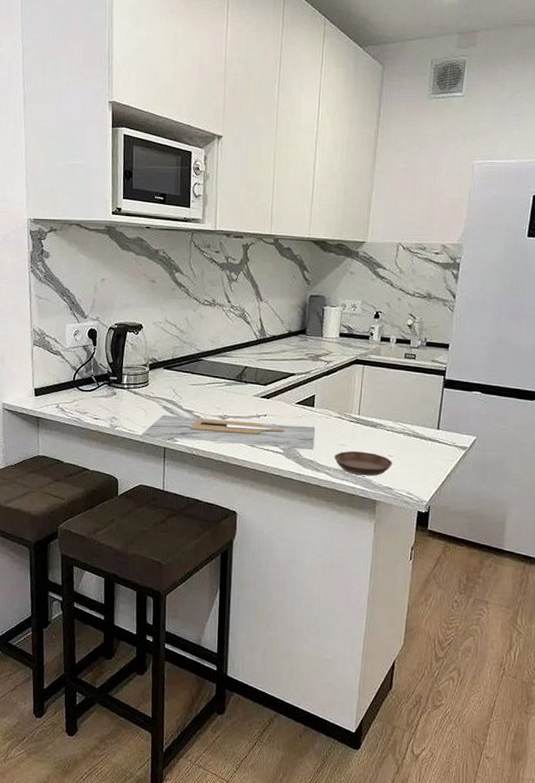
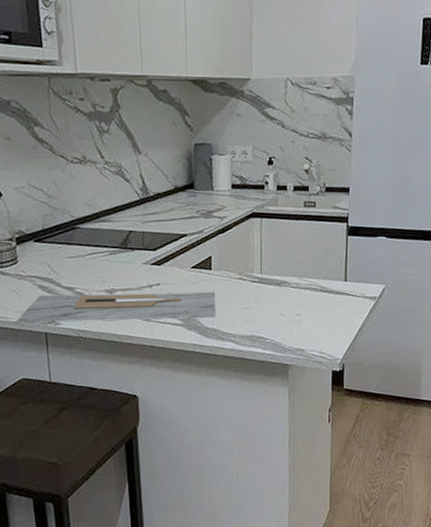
saucer: present [333,450,393,476] -> none [238,313,302,340]

